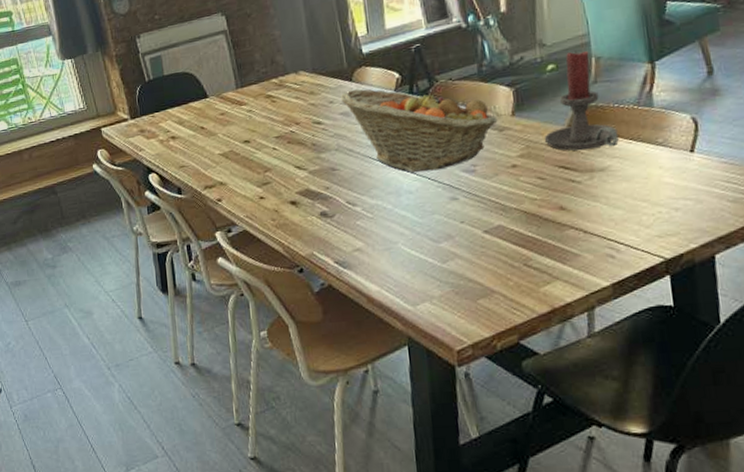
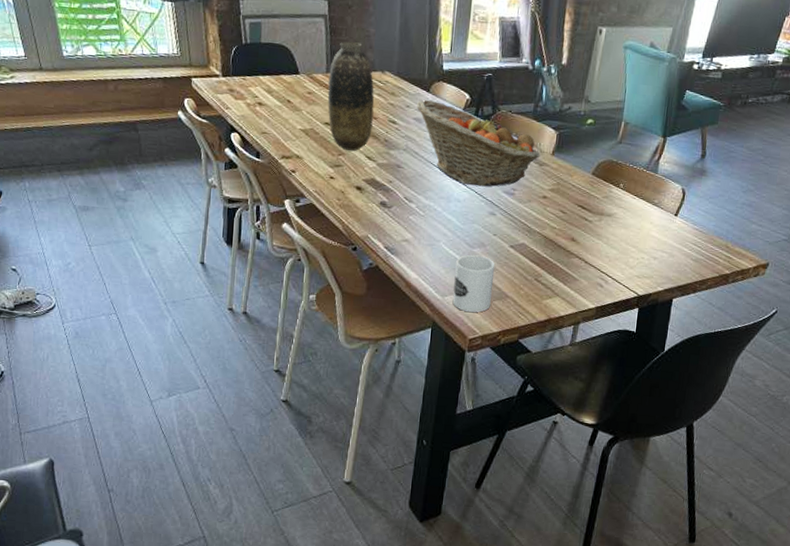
vase: none [239,49,297,166] -> present [327,41,375,152]
mug: none [421,249,475,319] -> present [452,254,496,313]
candle holder: present [545,50,619,151] -> none [573,112,628,199]

